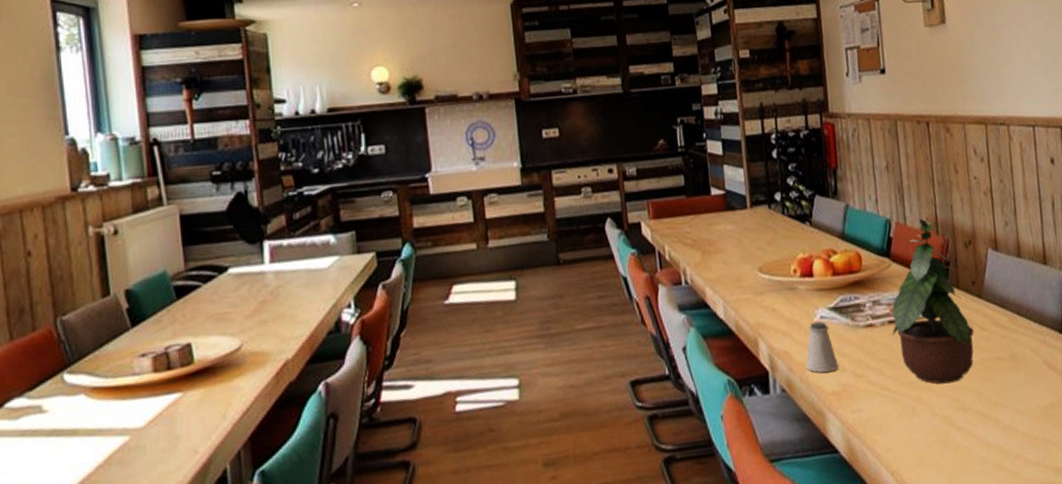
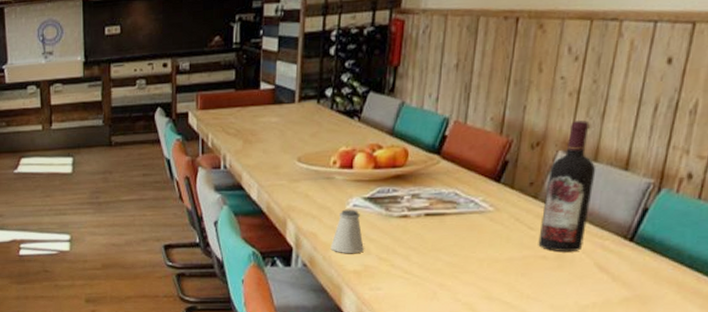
potted plant: present [892,218,974,384] -> none [427,118,520,274]
wine bottle: none [985,218,1030,352] -> present [538,120,596,251]

